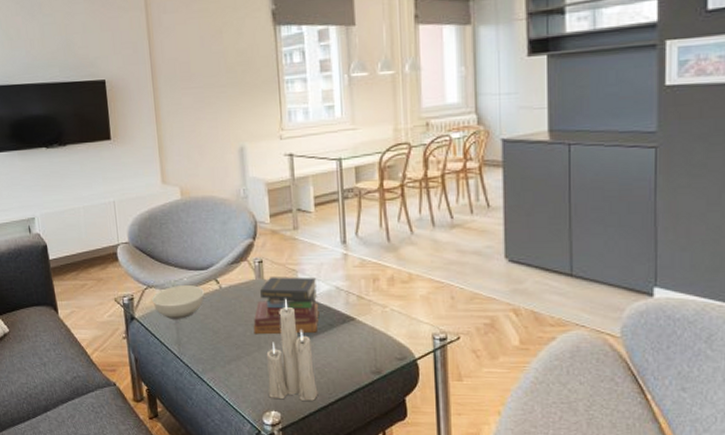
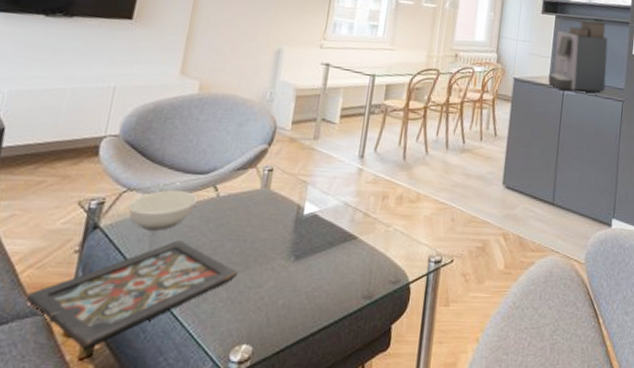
decorative tray: none [100,326,254,412] -> present [25,239,239,350]
books: present [253,277,319,335] -> none [244,187,326,252]
candle: present [266,298,318,401] -> none [243,211,306,331]
coffee machine: none [547,50,628,147] -> present [548,19,608,93]

